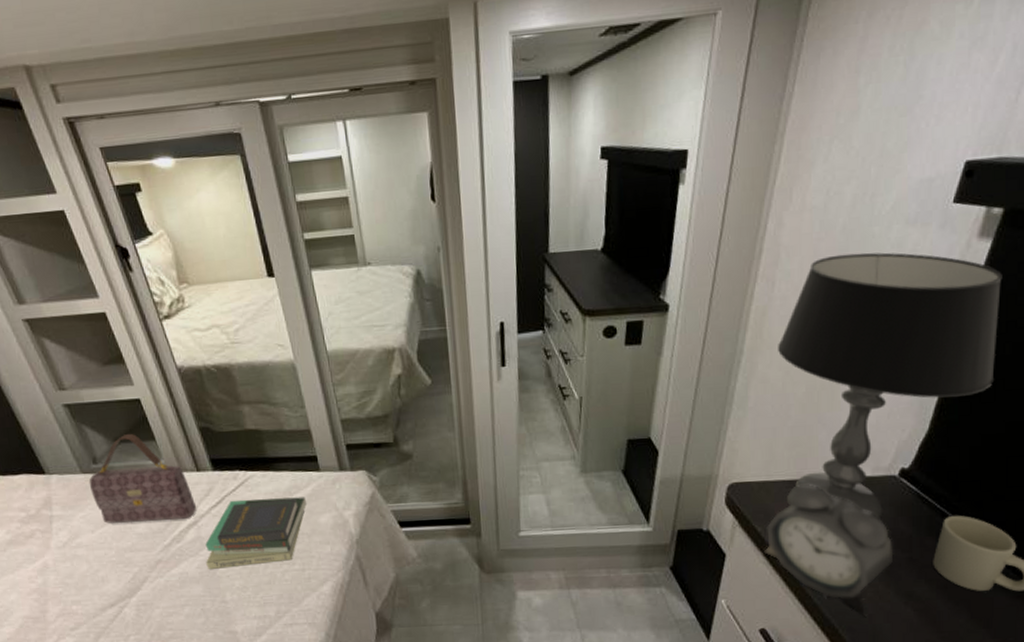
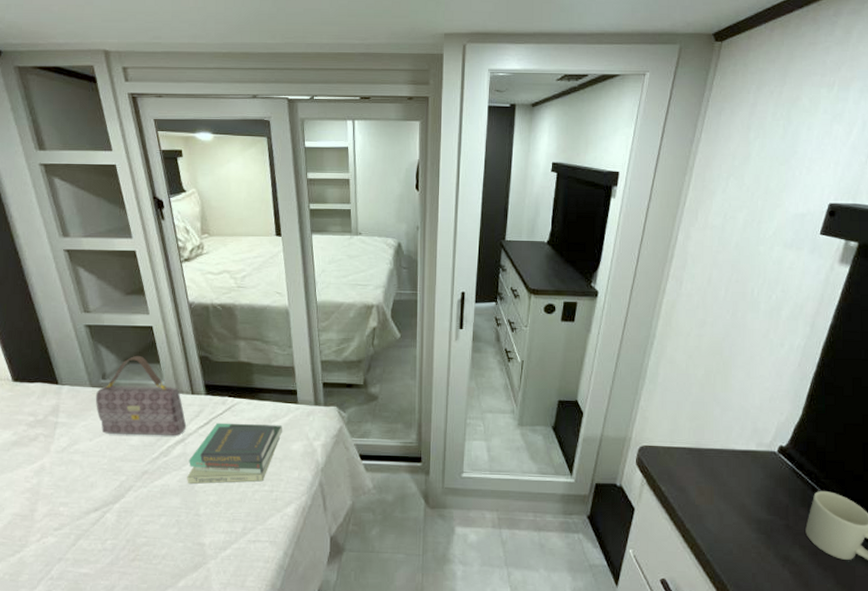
alarm clock: present [763,484,894,617] -> none [666,453,774,575]
table lamp: present [778,252,1002,519] -> none [683,265,858,489]

